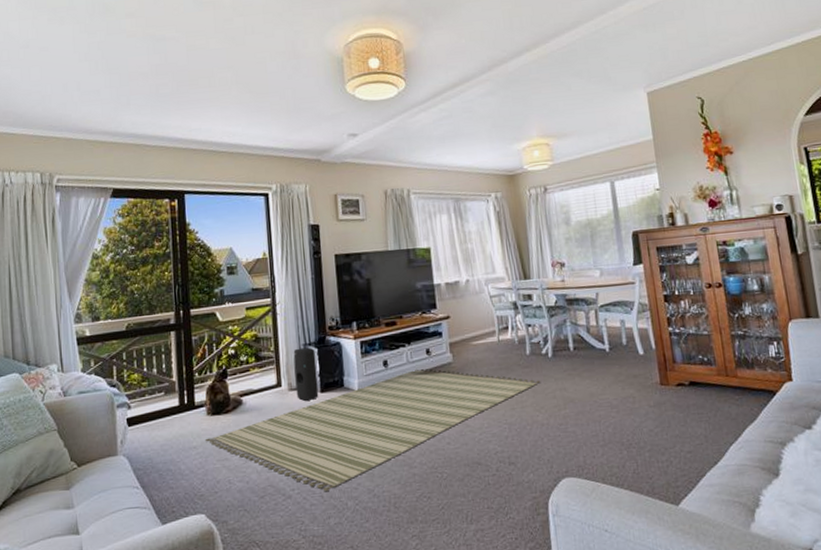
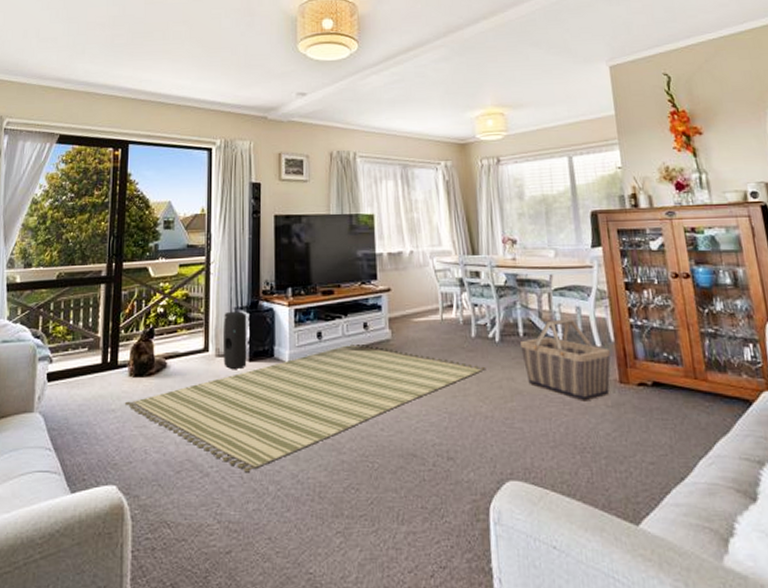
basket: none [570,331,652,404] -> present [519,318,611,401]

